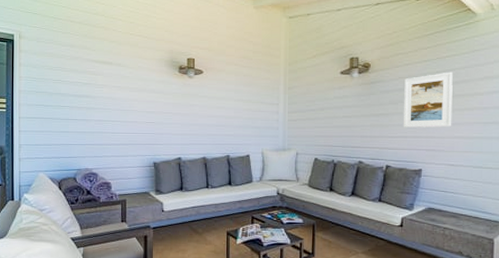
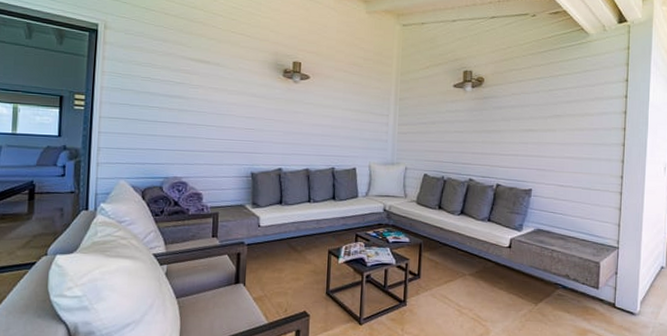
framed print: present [403,72,453,128] -> none [514,90,565,147]

